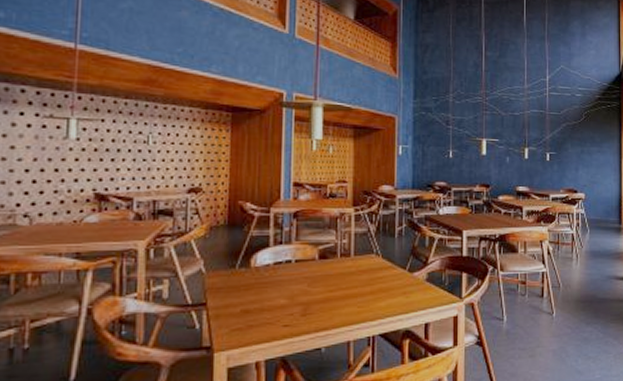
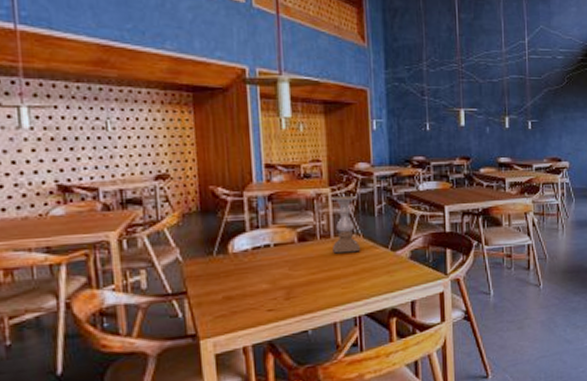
candle holder: none [352,216,378,272] -> present [332,195,360,254]

